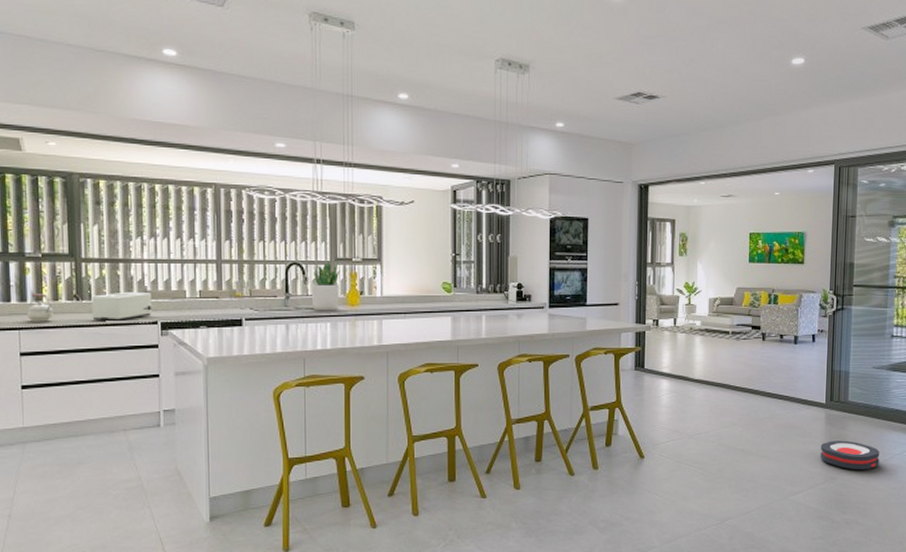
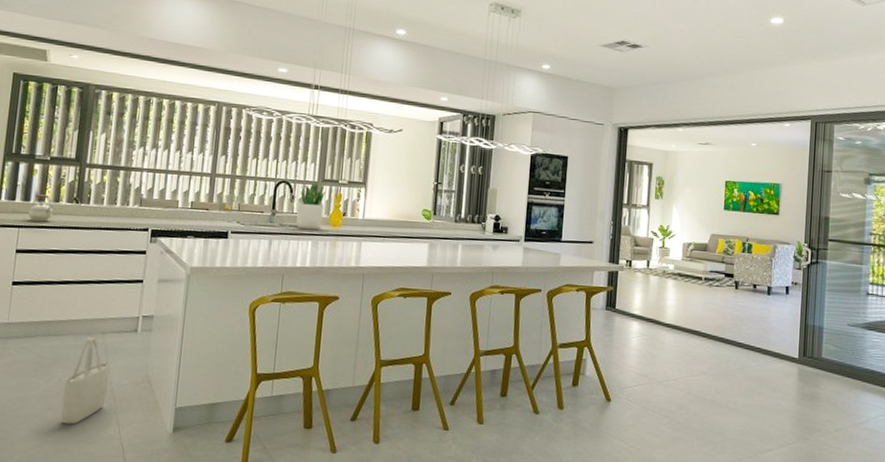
toaster: present [91,291,152,321] -> none [88,198,147,226]
shopping bag: none [91,435,138,522] -> present [61,337,109,425]
robot vacuum: present [820,440,880,470] -> none [791,398,854,432]

